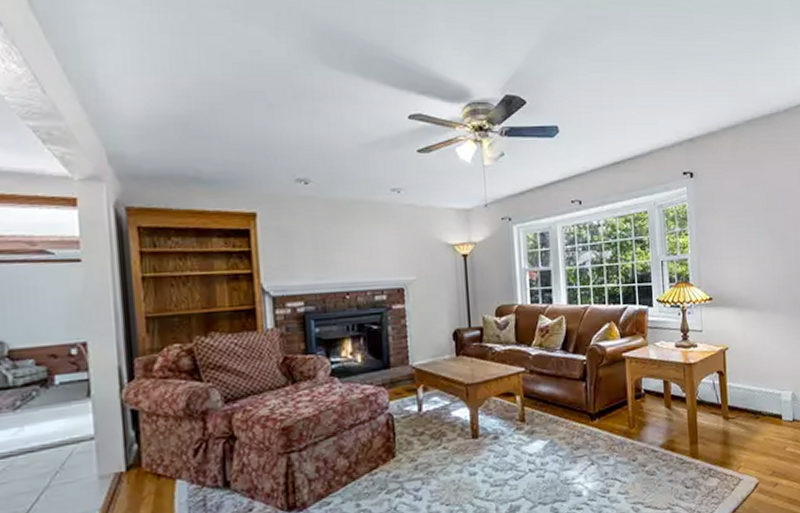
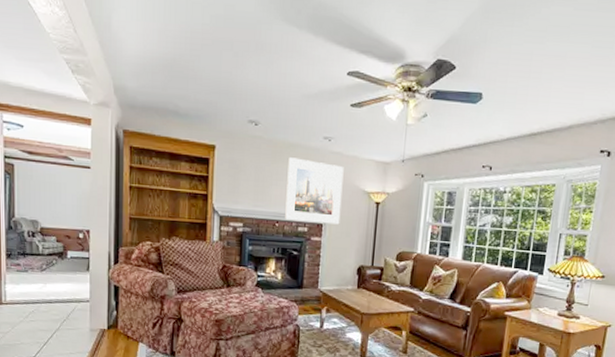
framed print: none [352,216,424,290] -> present [285,157,344,225]

